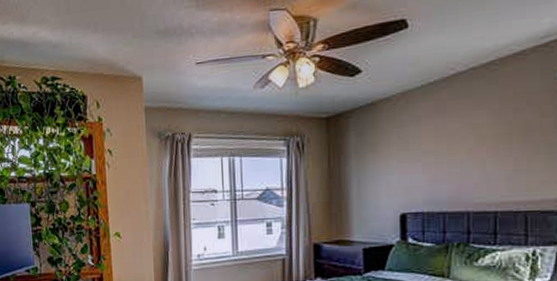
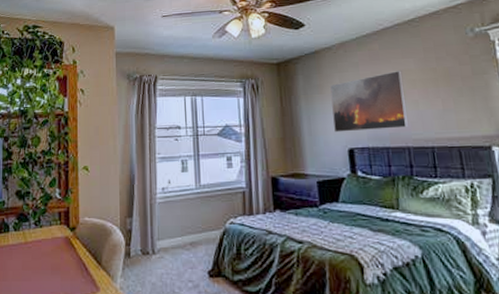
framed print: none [386,125,472,196] -> present [330,71,408,133]

